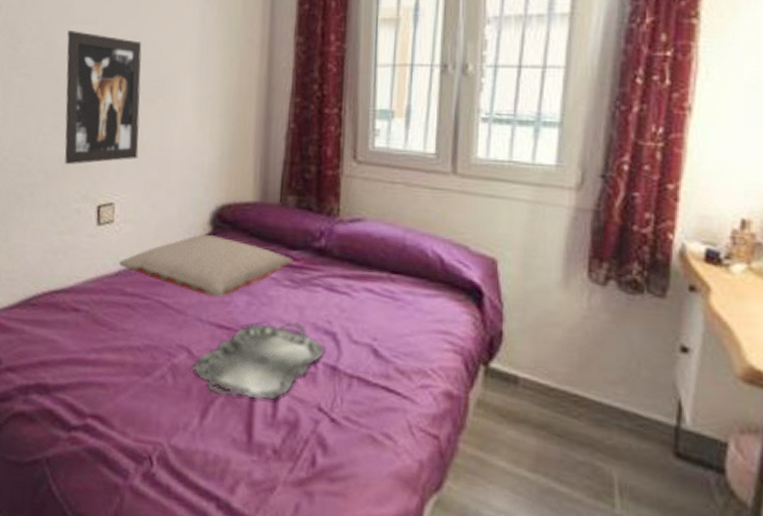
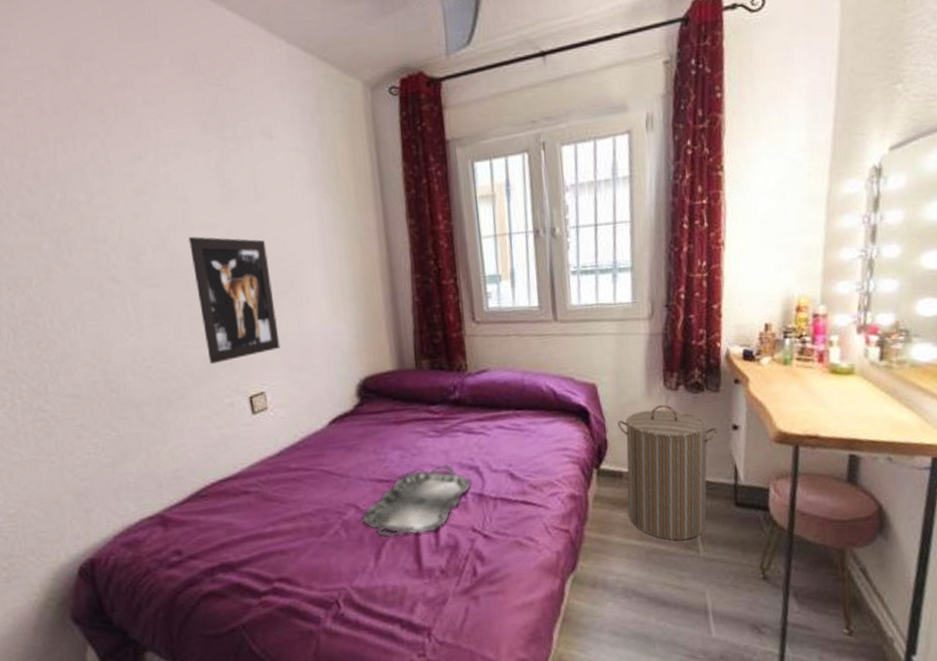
pillow: present [119,234,293,298] -> none [279,405,434,458]
laundry hamper: none [519,301,658,487] -> present [617,405,718,540]

